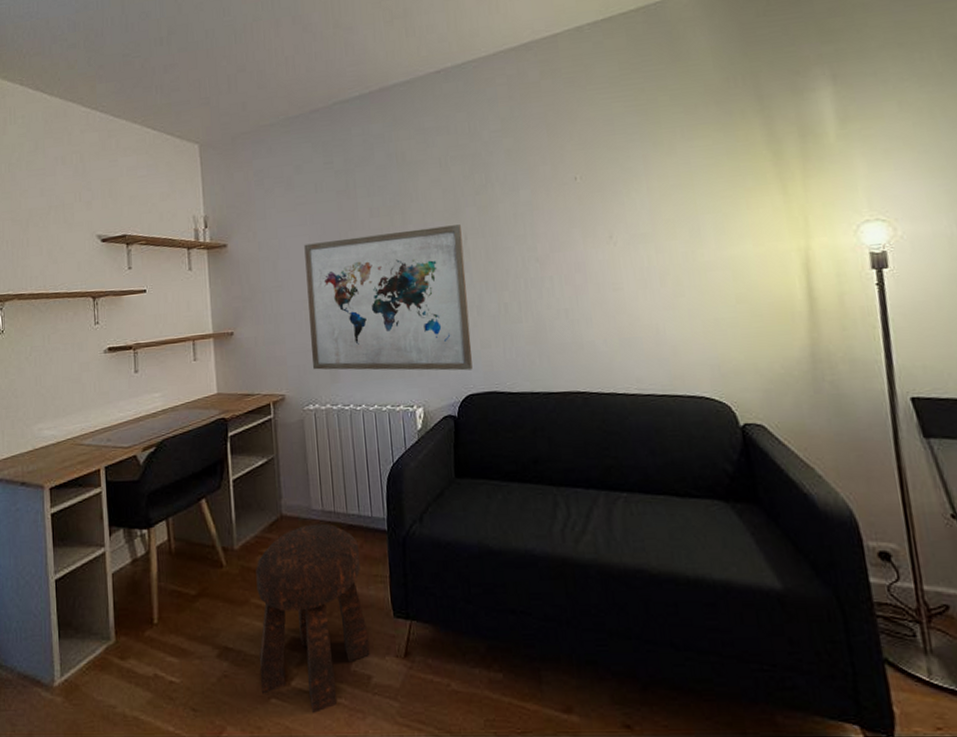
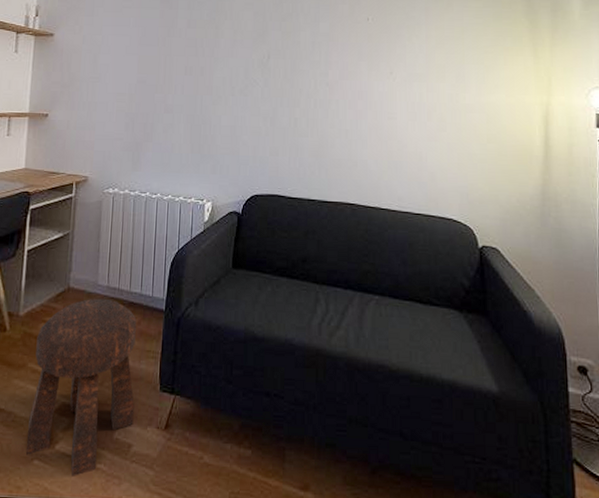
wall art: present [304,224,473,371] -> none [118,43,266,174]

